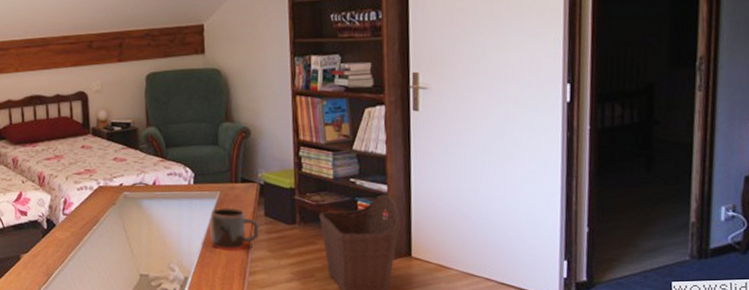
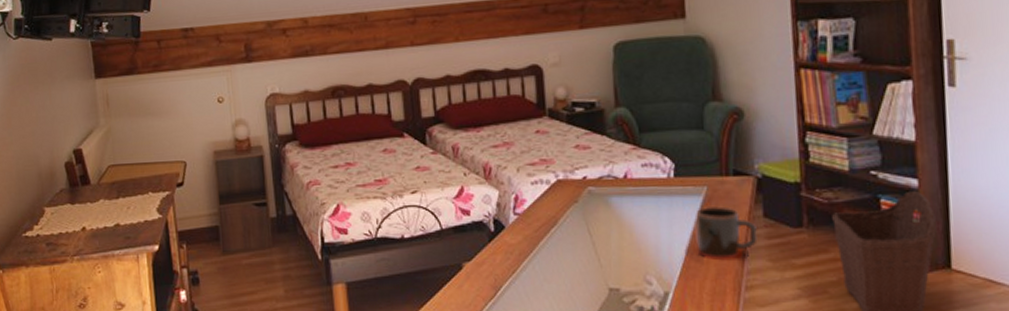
books: present [330,61,374,89] -> none [842,26,898,60]

